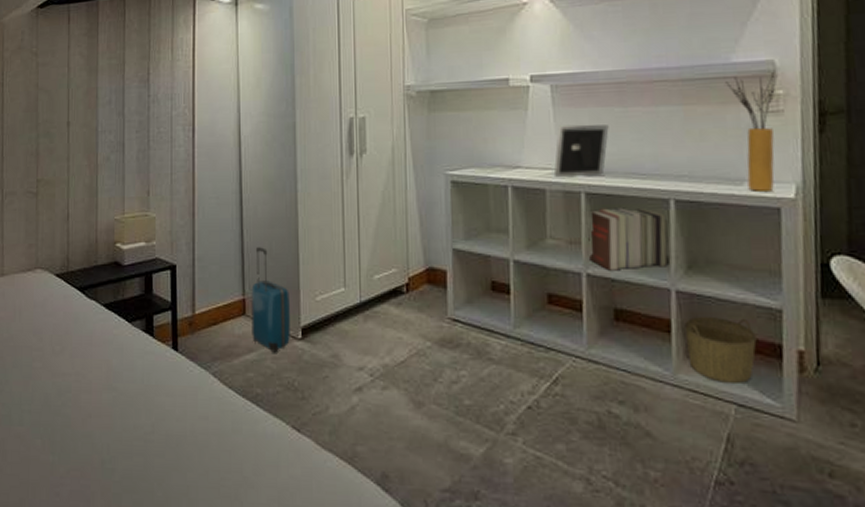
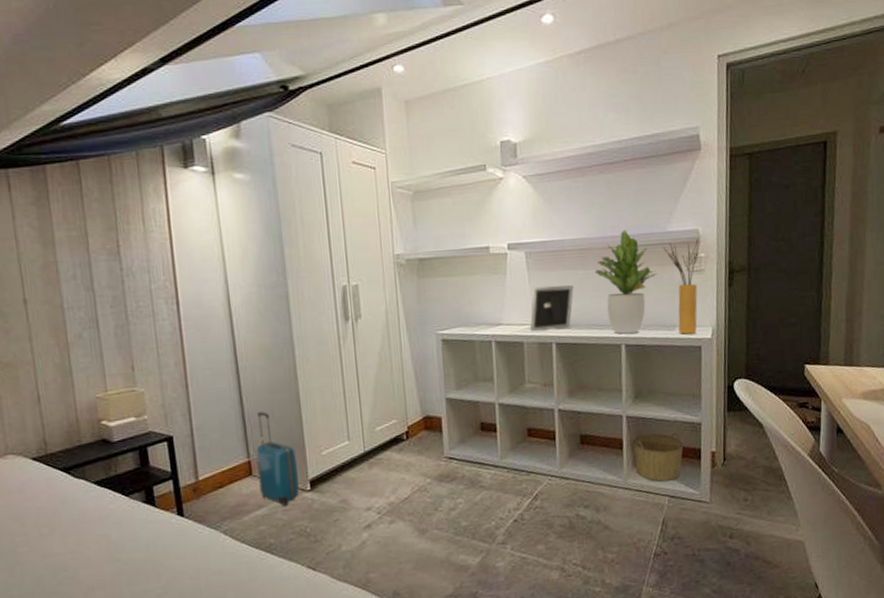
books: present [588,207,669,271] -> none [558,352,621,405]
potted plant: none [635,60,719,187] -> present [594,229,658,334]

